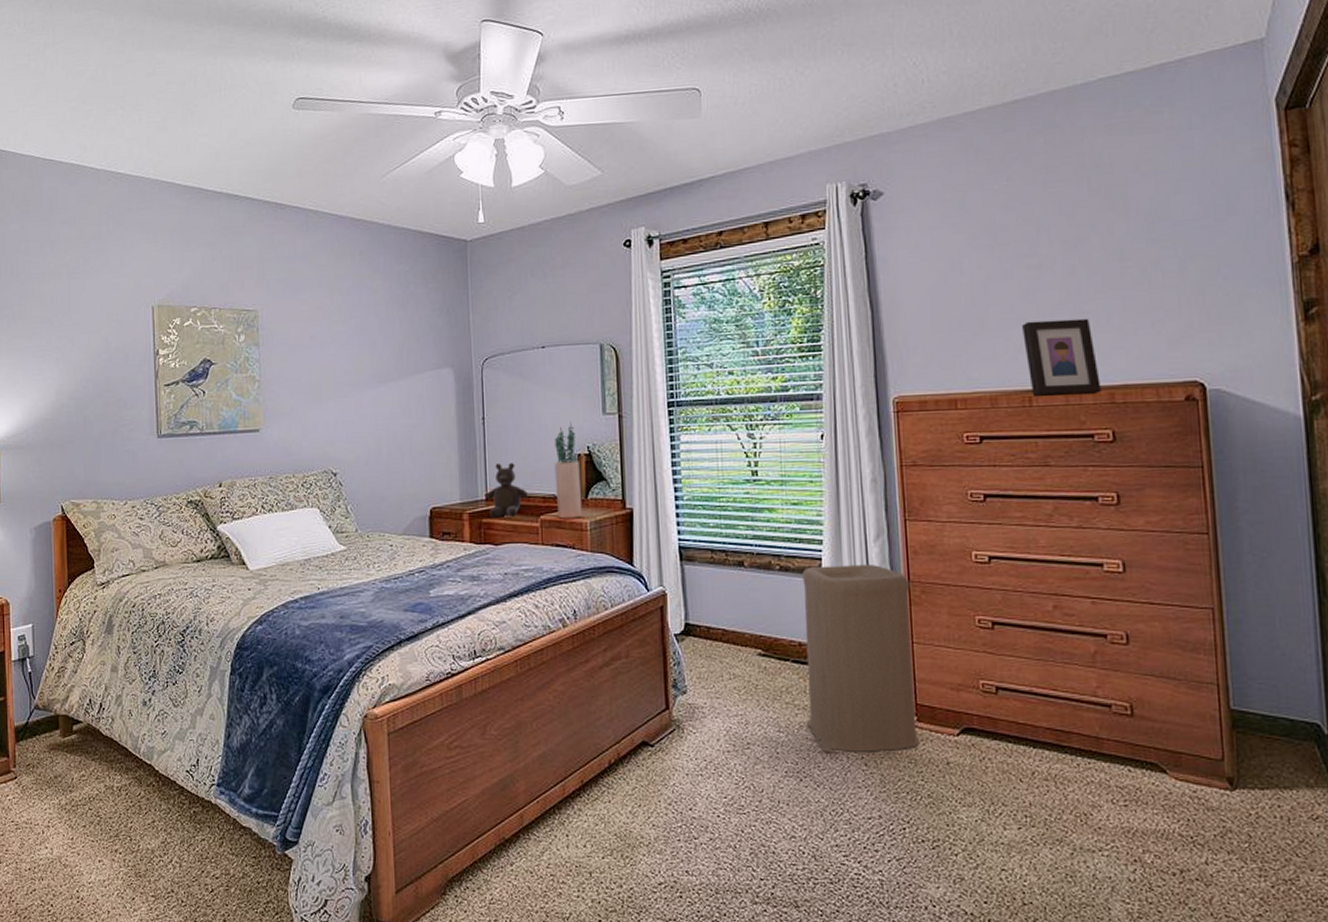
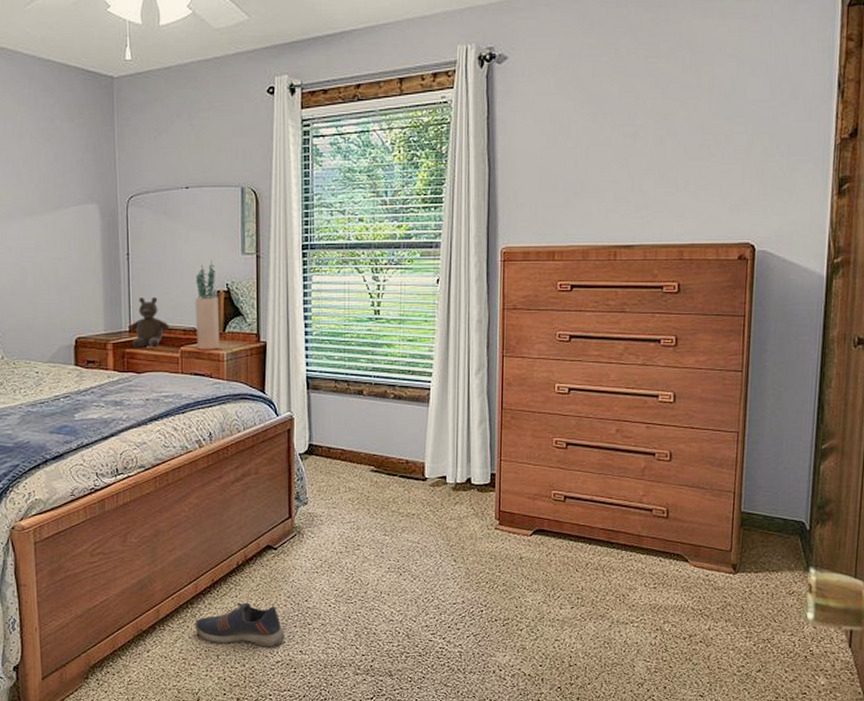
shoe: none [563,809,668,865] -> present [194,602,285,647]
laundry basket: present [802,565,919,753] -> none [409,394,503,552]
picture frame: present [1022,318,1101,398] -> none [614,184,673,252]

